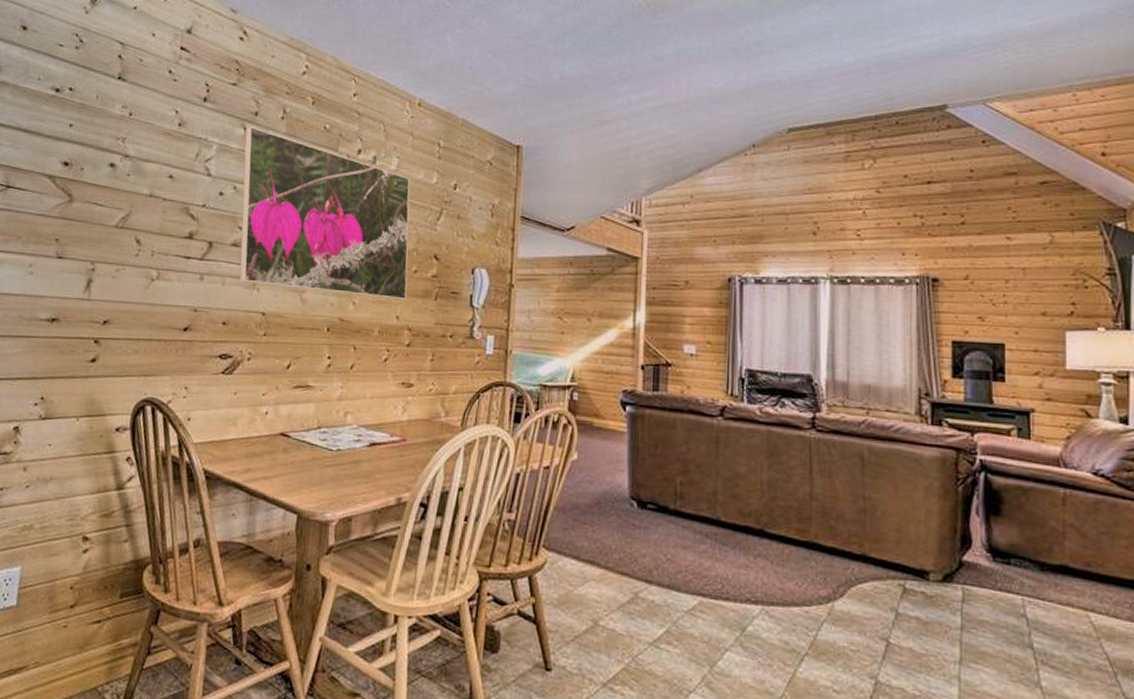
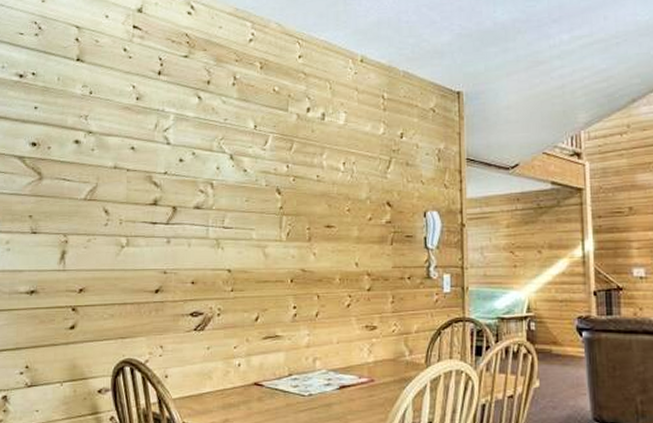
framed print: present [239,126,410,300] -> none [200,94,363,248]

